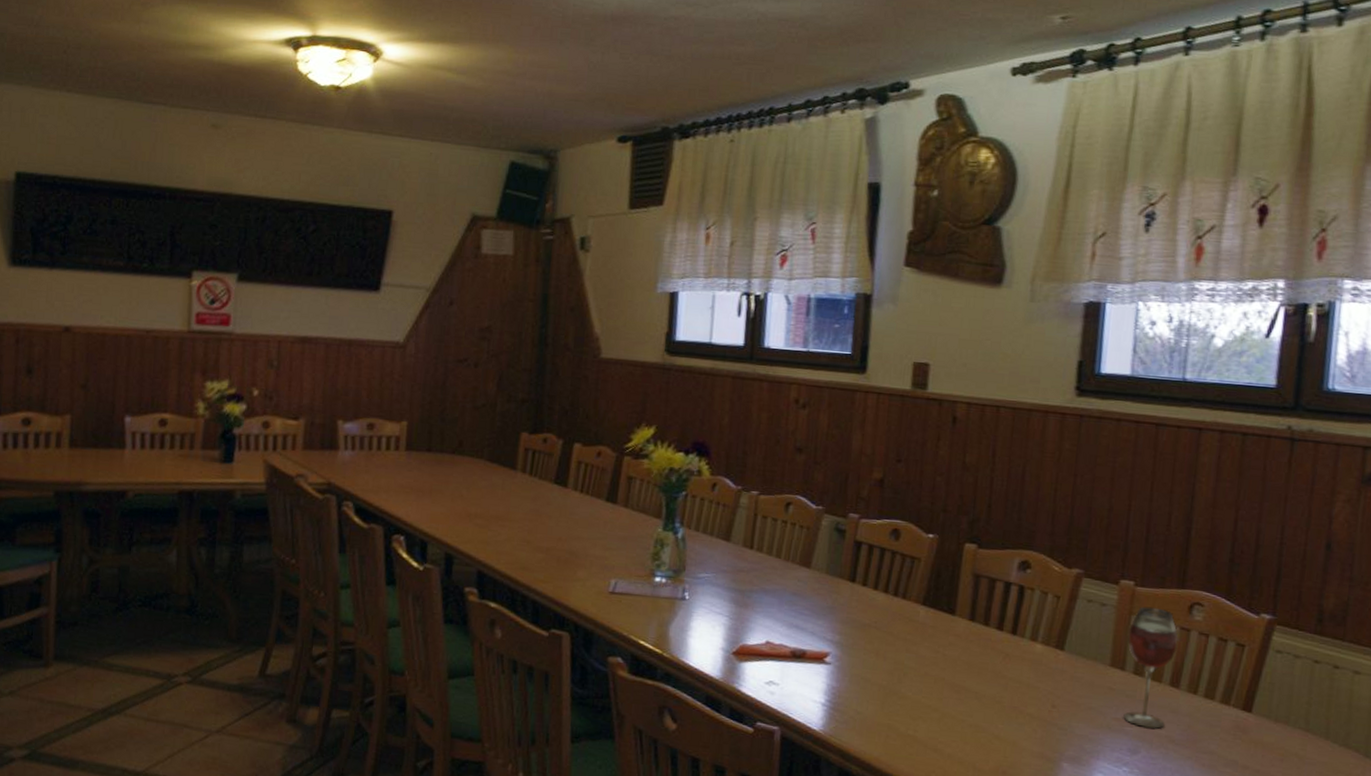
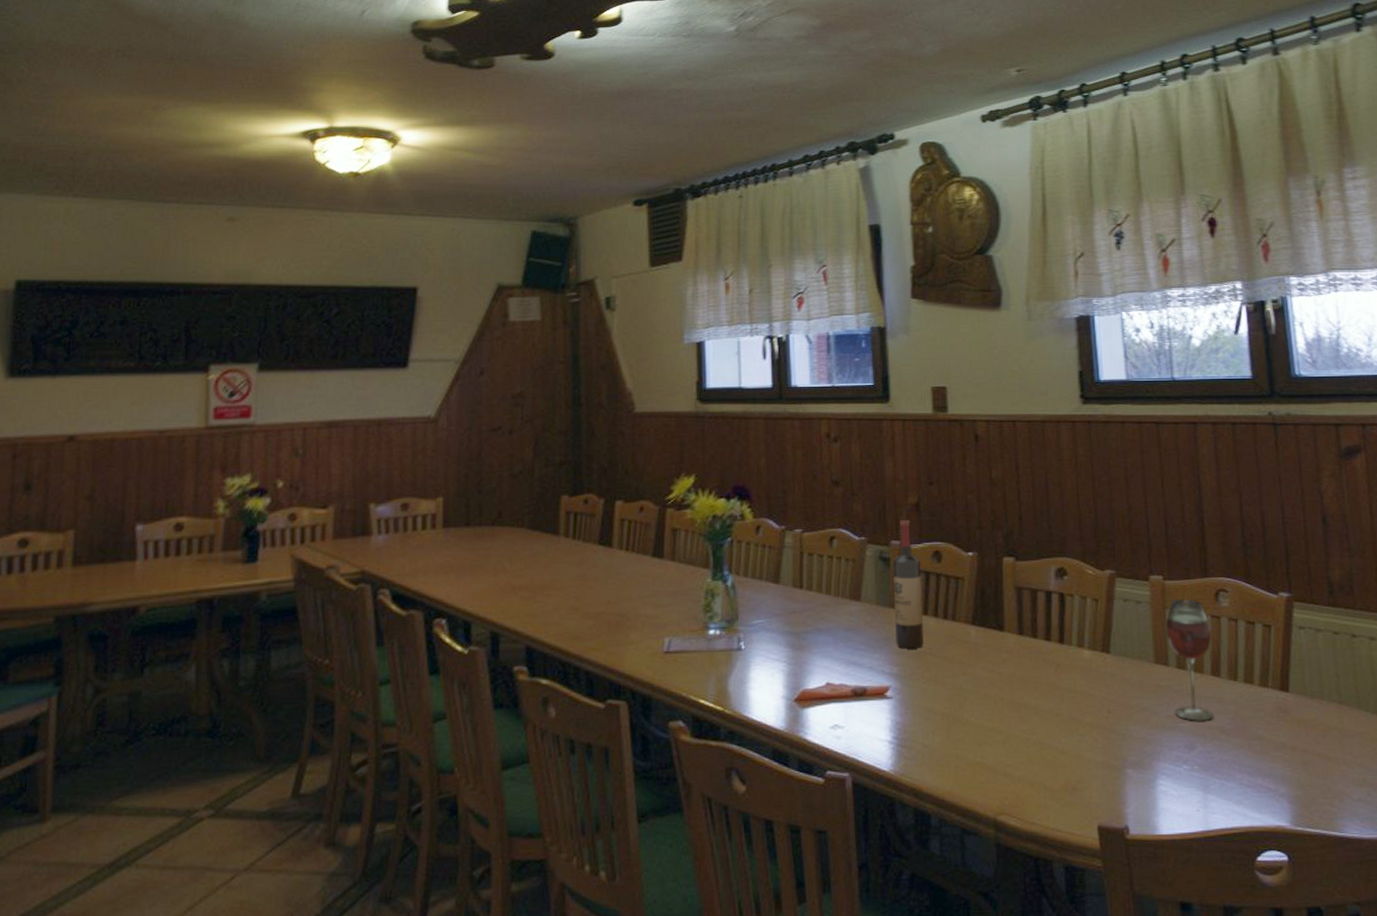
wine bottle: none [841,494,878,621] -> present [892,520,924,649]

